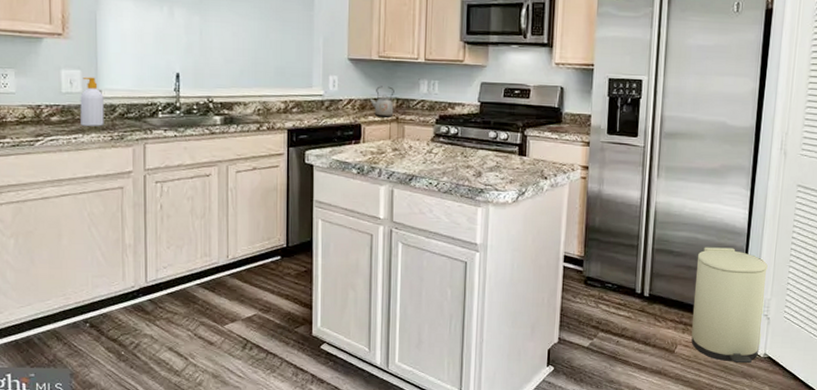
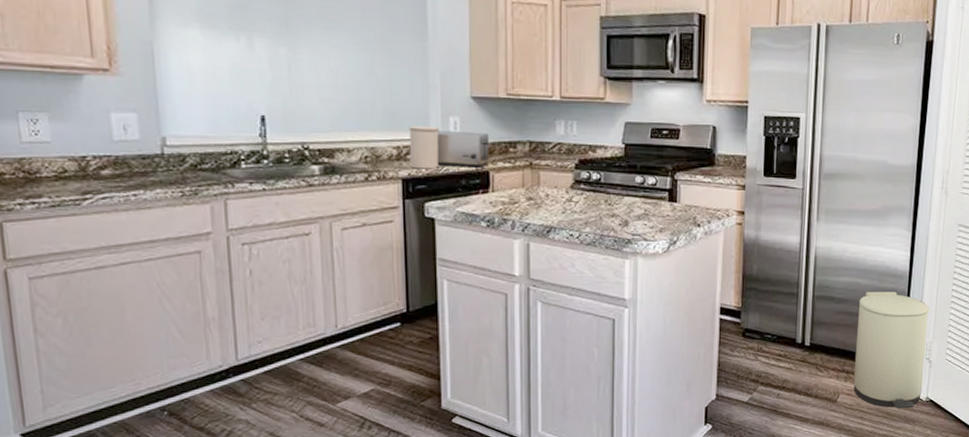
soap bottle: present [80,76,104,127] -> none [138,121,172,182]
canister: none [294,83,320,122] -> present [408,125,440,169]
toaster: none [317,88,363,121] -> present [436,131,490,168]
kettle: present [369,86,394,117] -> none [497,127,527,163]

